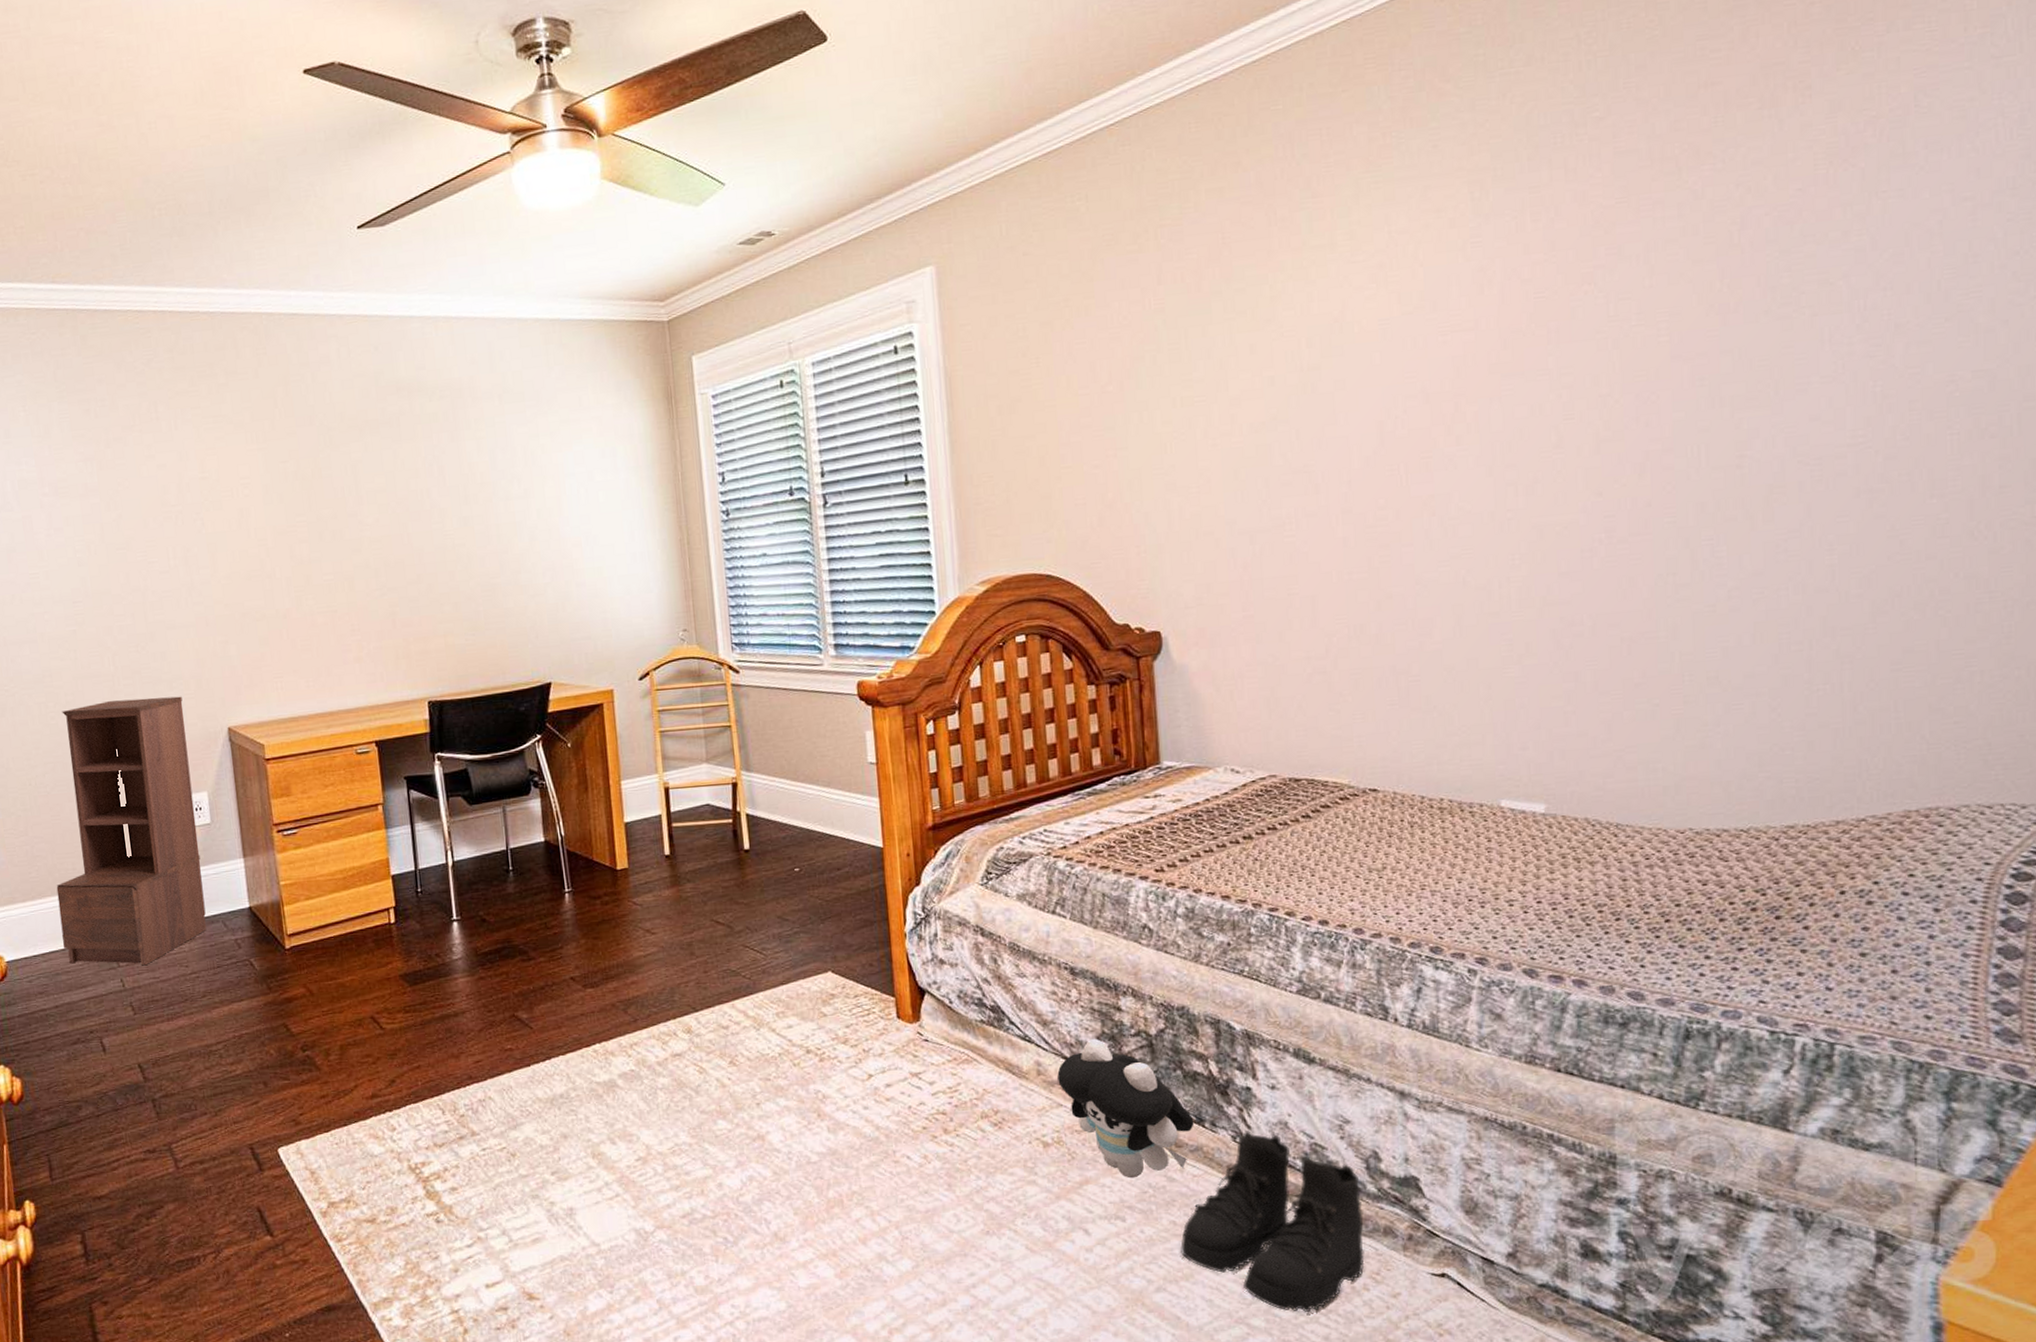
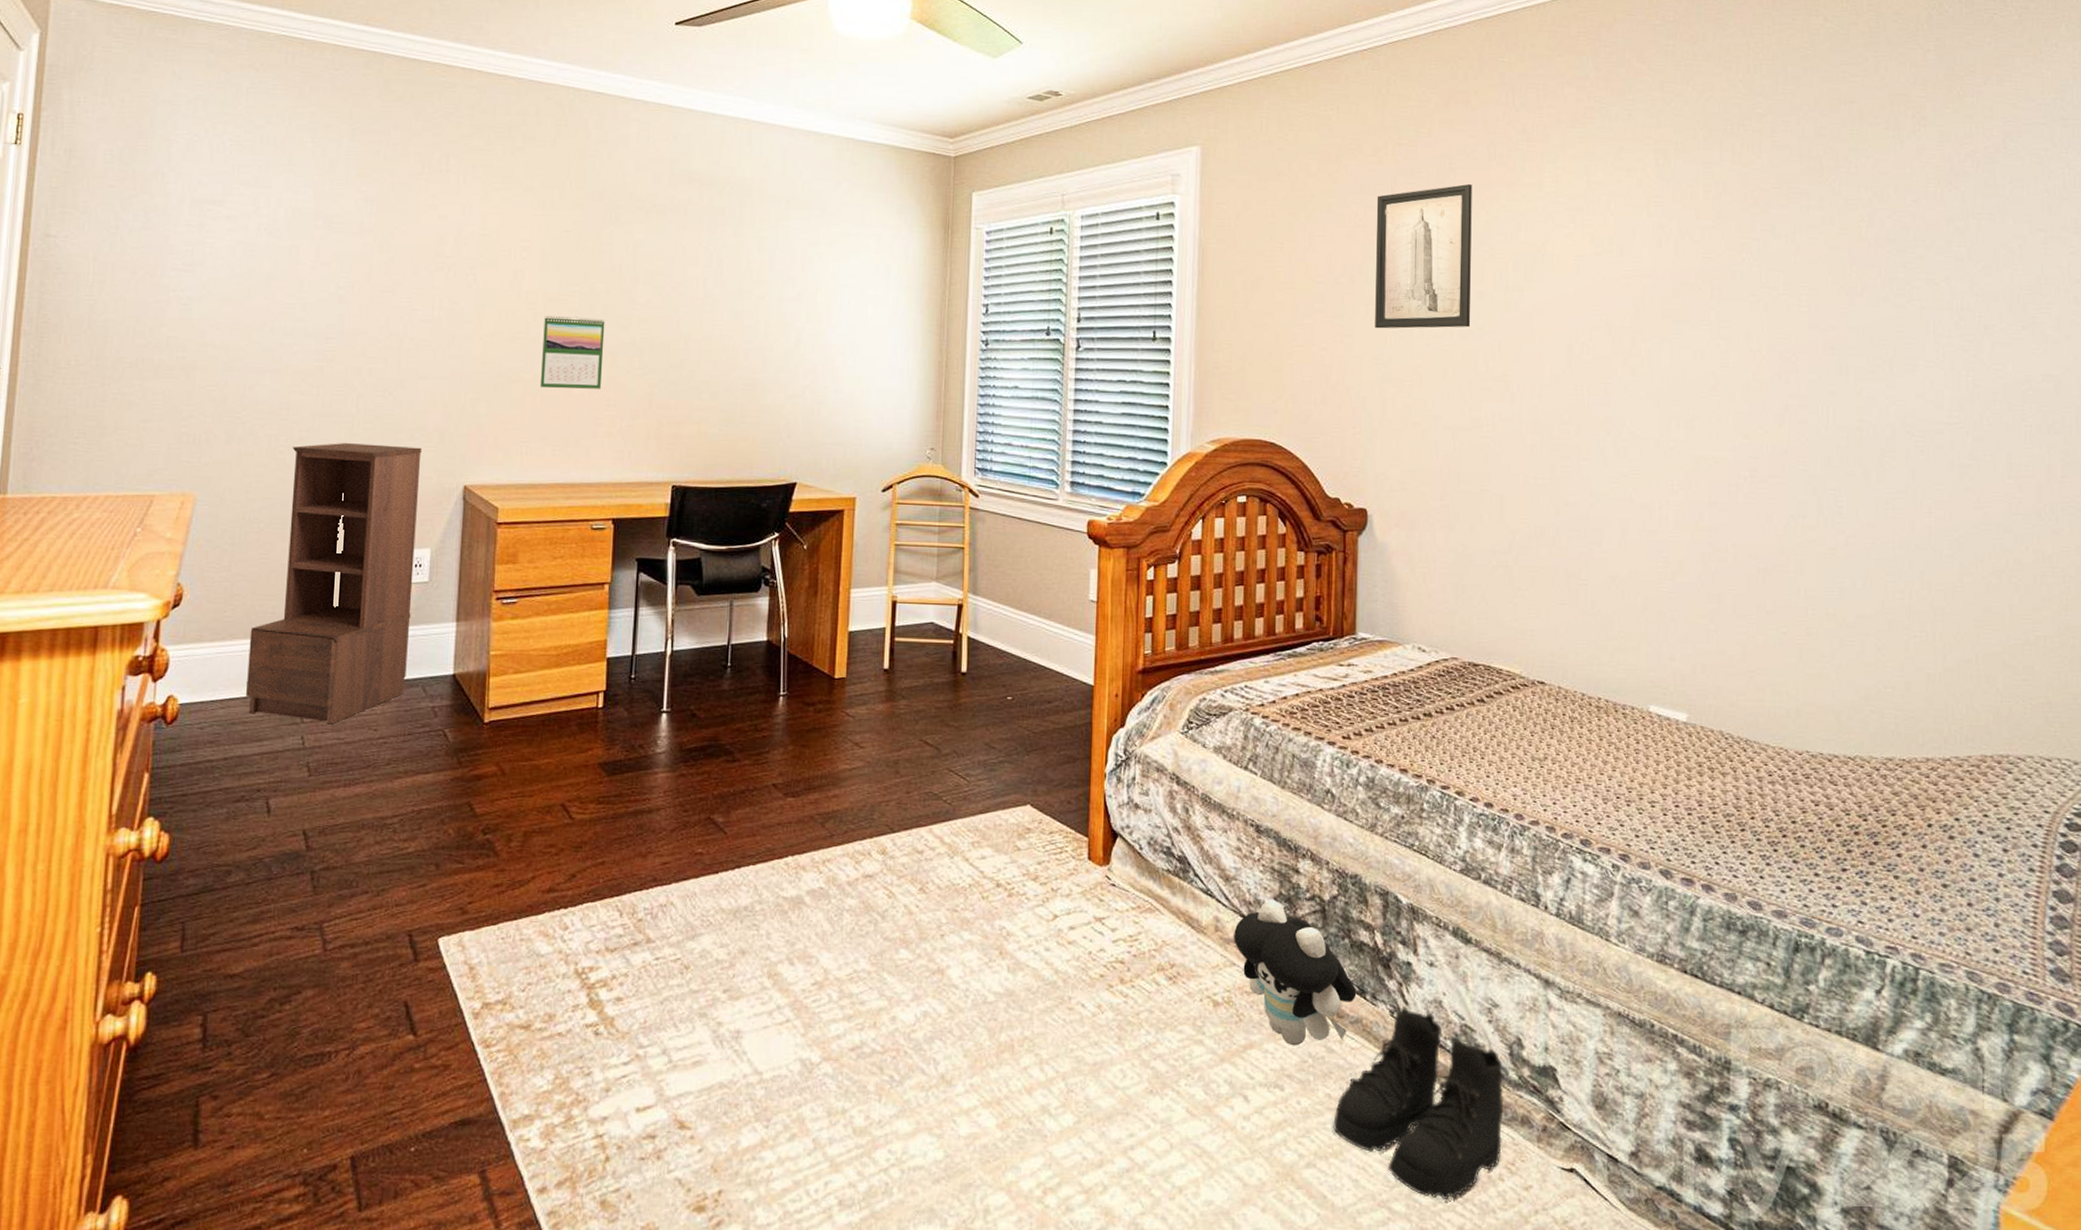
calendar: none [276,545,343,623] -> present [539,316,605,389]
wall art: none [1141,257,1262,436] -> present [1375,183,1472,329]

